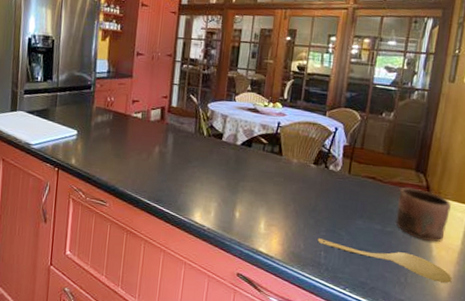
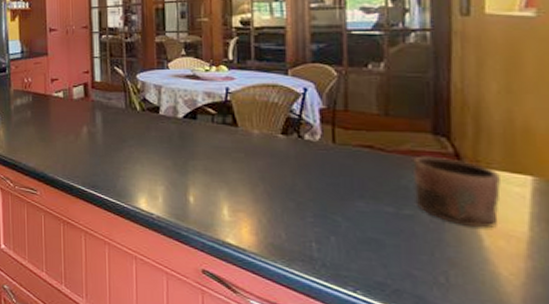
spoon: present [317,238,452,283] -> none [304,226,525,285]

